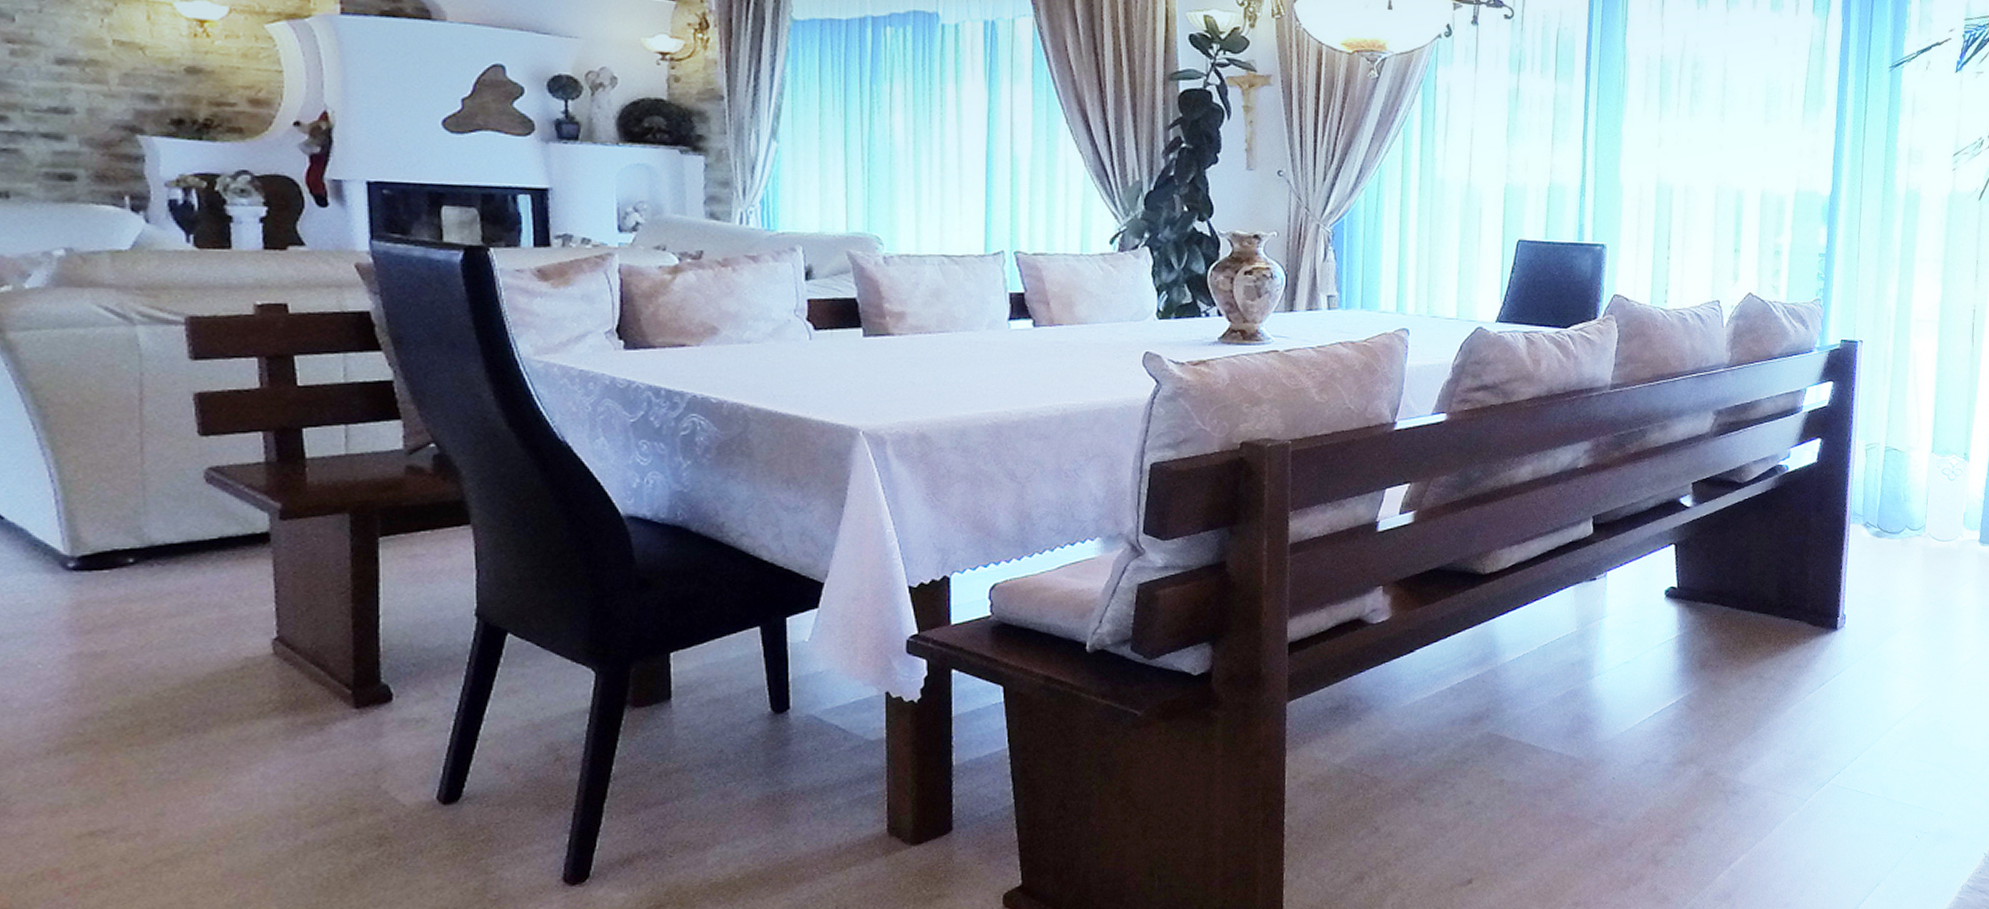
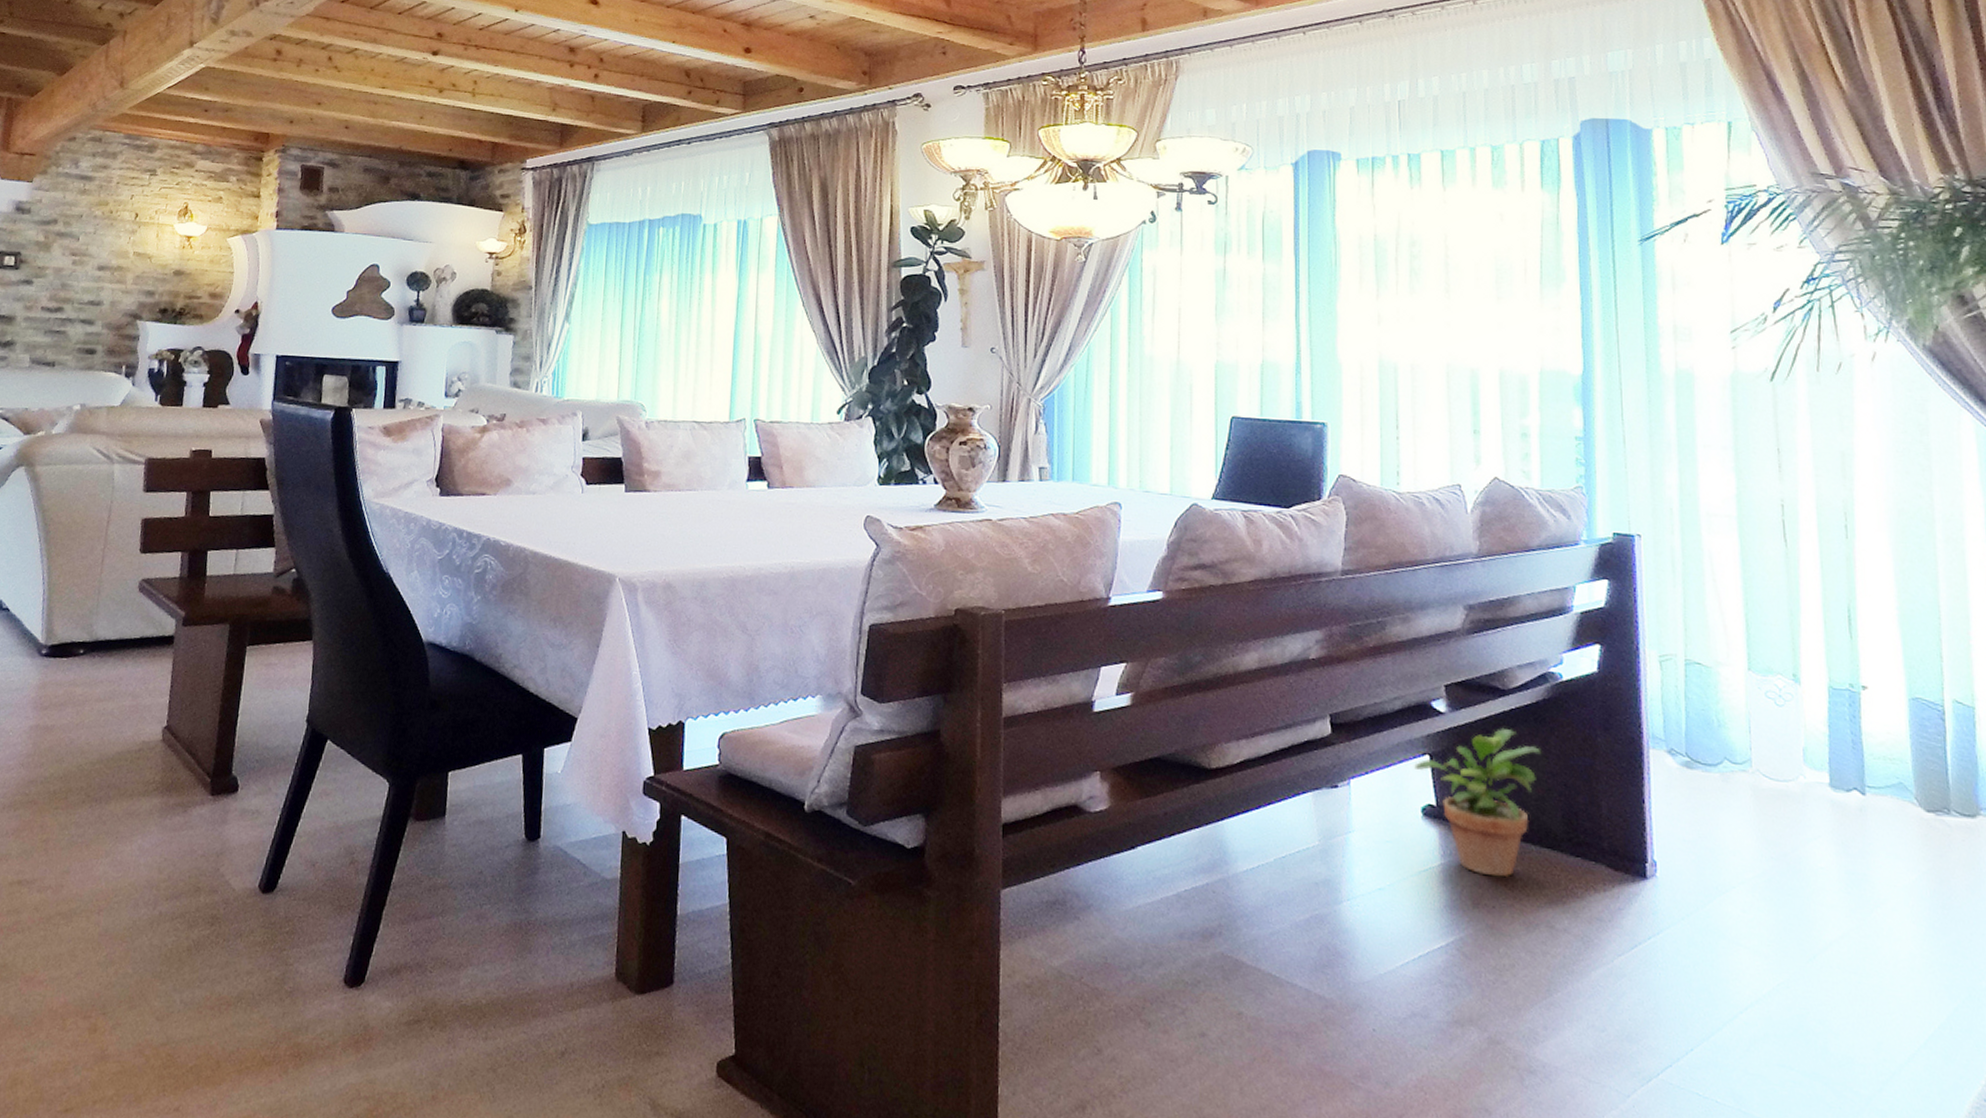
potted plant: none [1662,516,1766,642] -> present [1414,727,1542,878]

